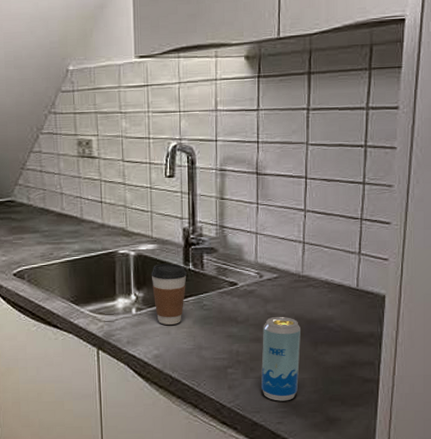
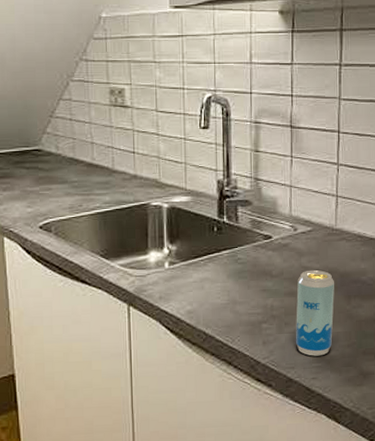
coffee cup: present [151,263,187,325] -> none [184,216,221,279]

